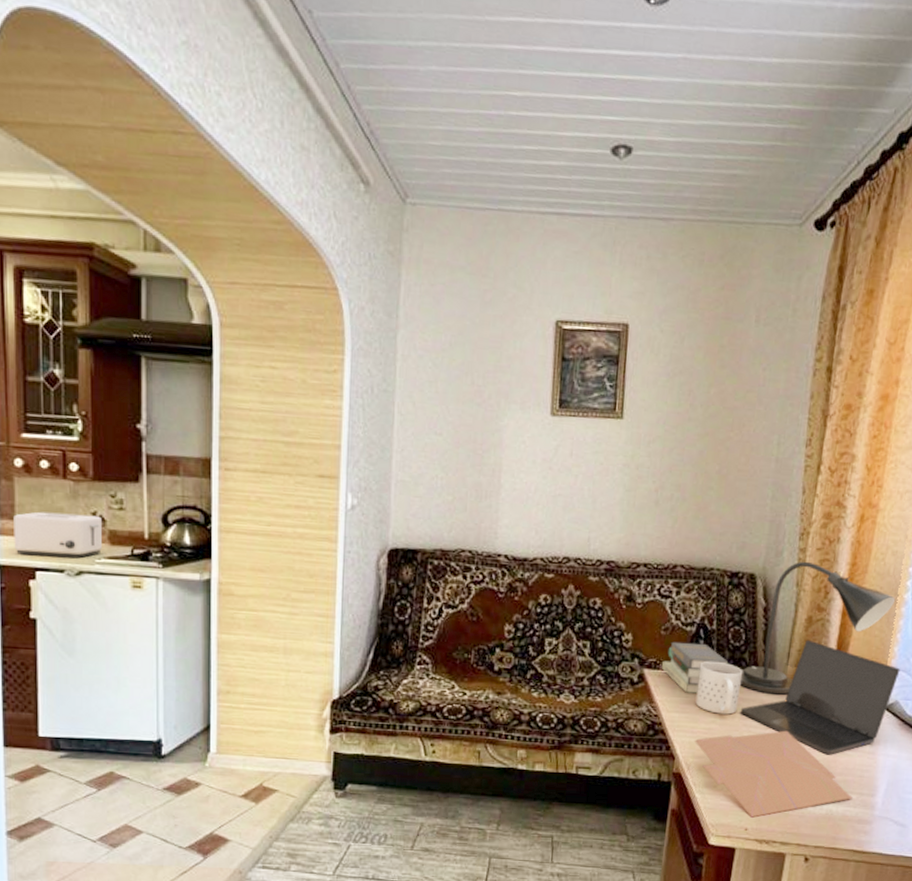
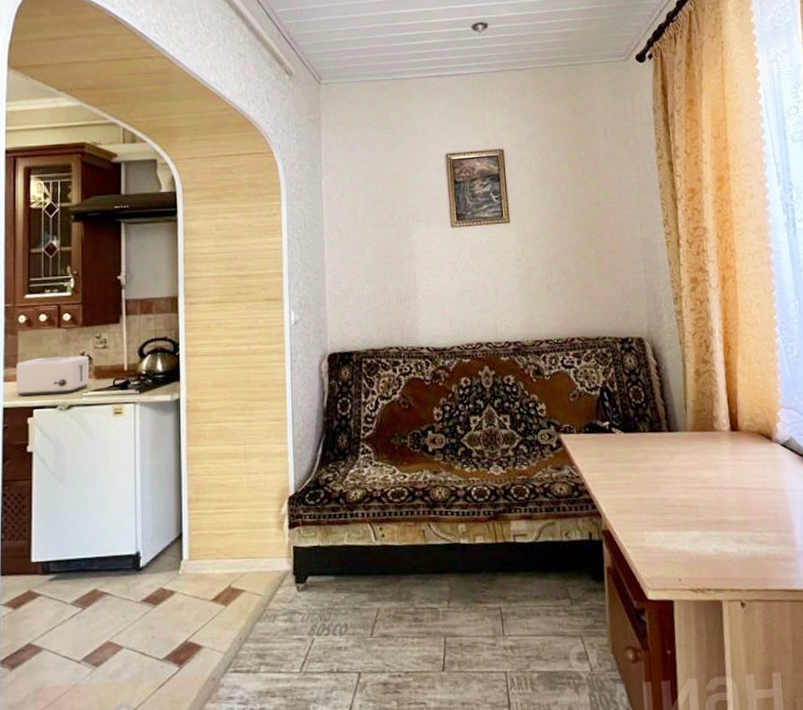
books: present [661,641,730,694] -> none [575,405,635,452]
mug: present [695,661,743,715] -> none [609,419,650,469]
papers: present [695,730,853,818] -> none [617,477,773,567]
desk lamp: present [740,561,896,695] -> none [646,321,769,444]
laptop: present [740,639,900,755] -> none [652,390,788,497]

